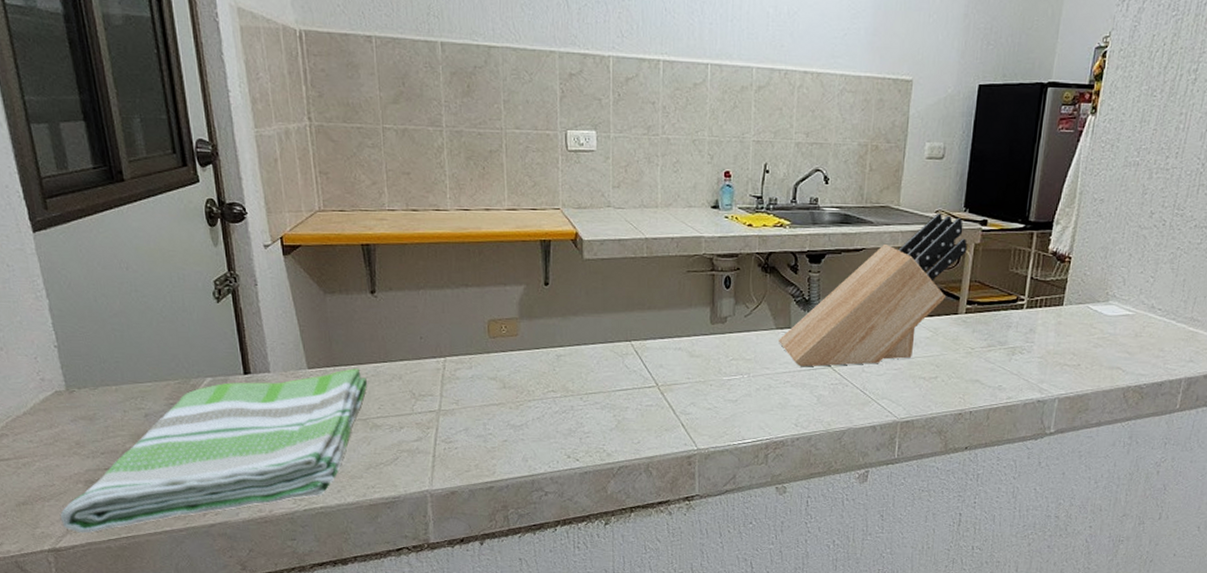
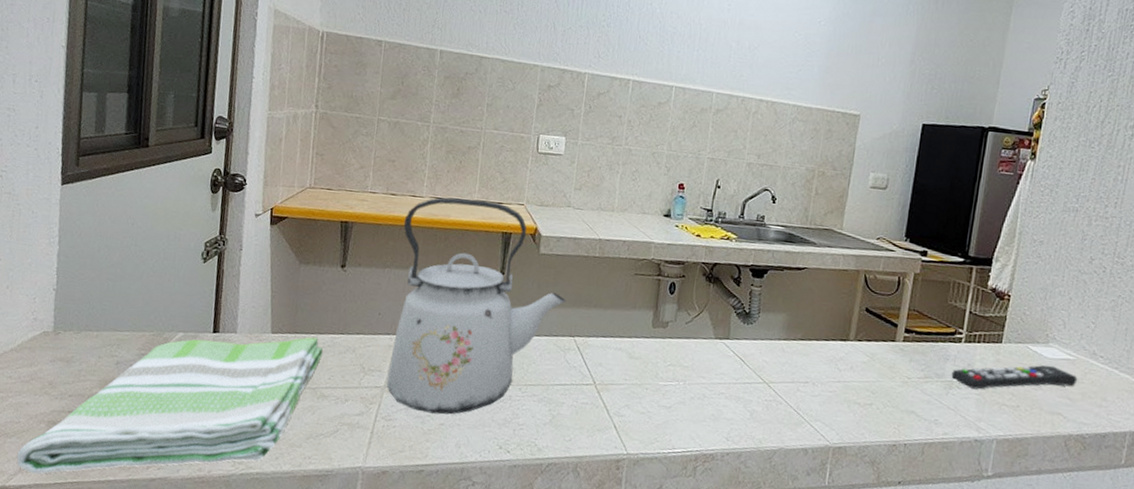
kettle: none [431,207,618,432] -> present [386,197,567,415]
knife block: present [779,213,967,367] -> none [717,240,907,384]
remote control: none [1014,322,1137,353] -> present [951,365,1078,390]

